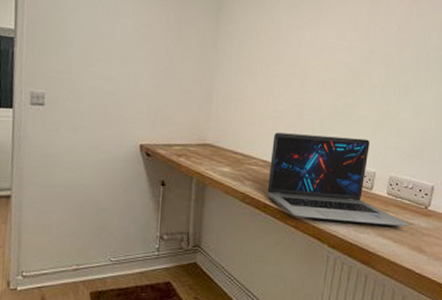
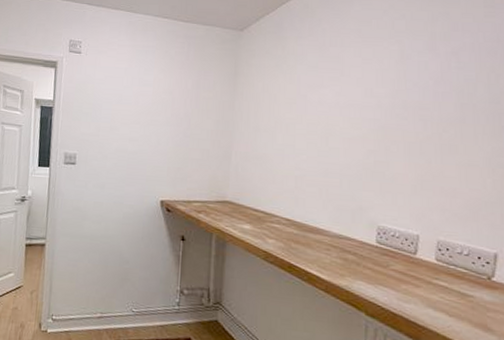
laptop: present [267,132,410,227] -> none [292,191,469,299]

